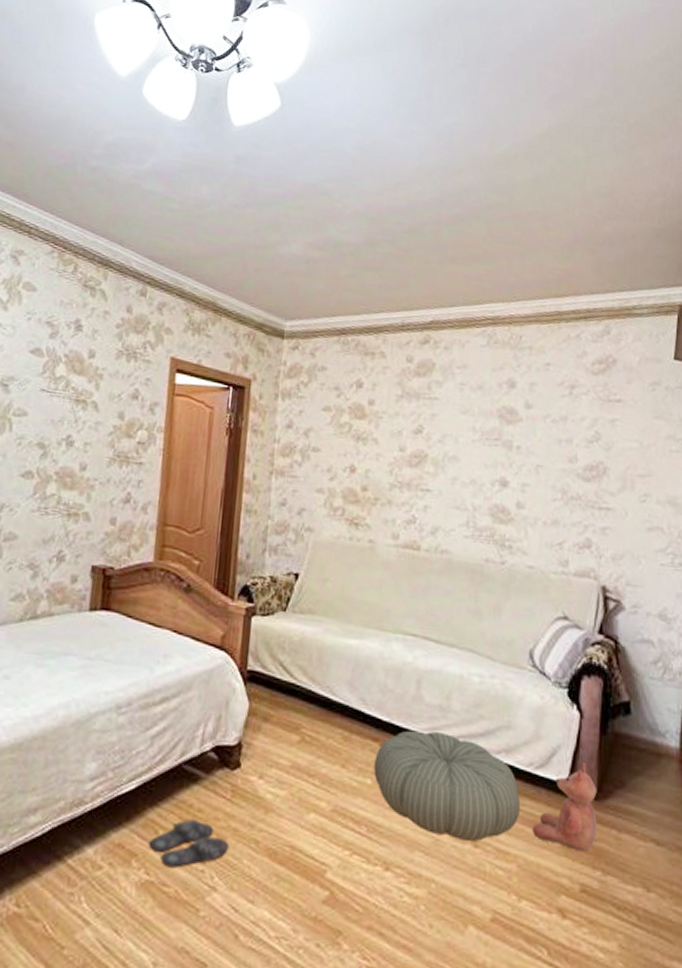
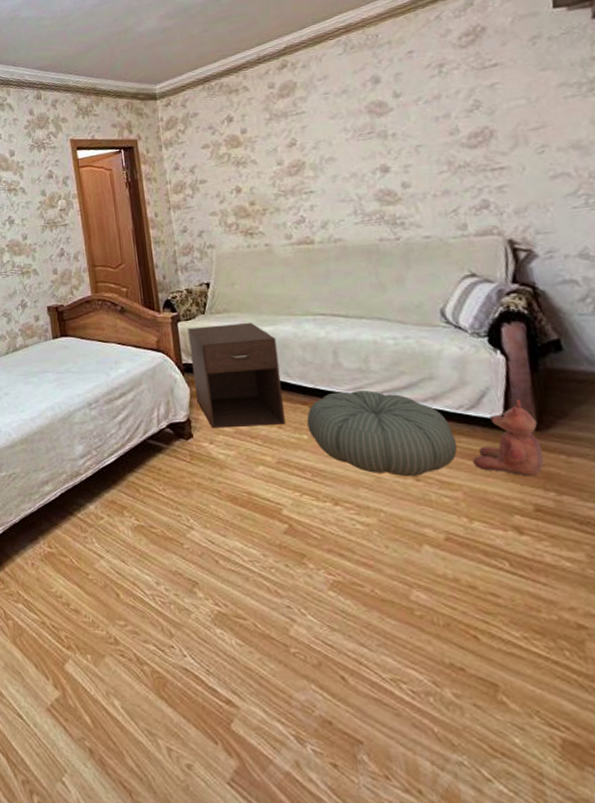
slippers: present [148,819,229,868] -> none [133,479,197,515]
nightstand: none [254,626,359,763] -> present [188,322,285,429]

